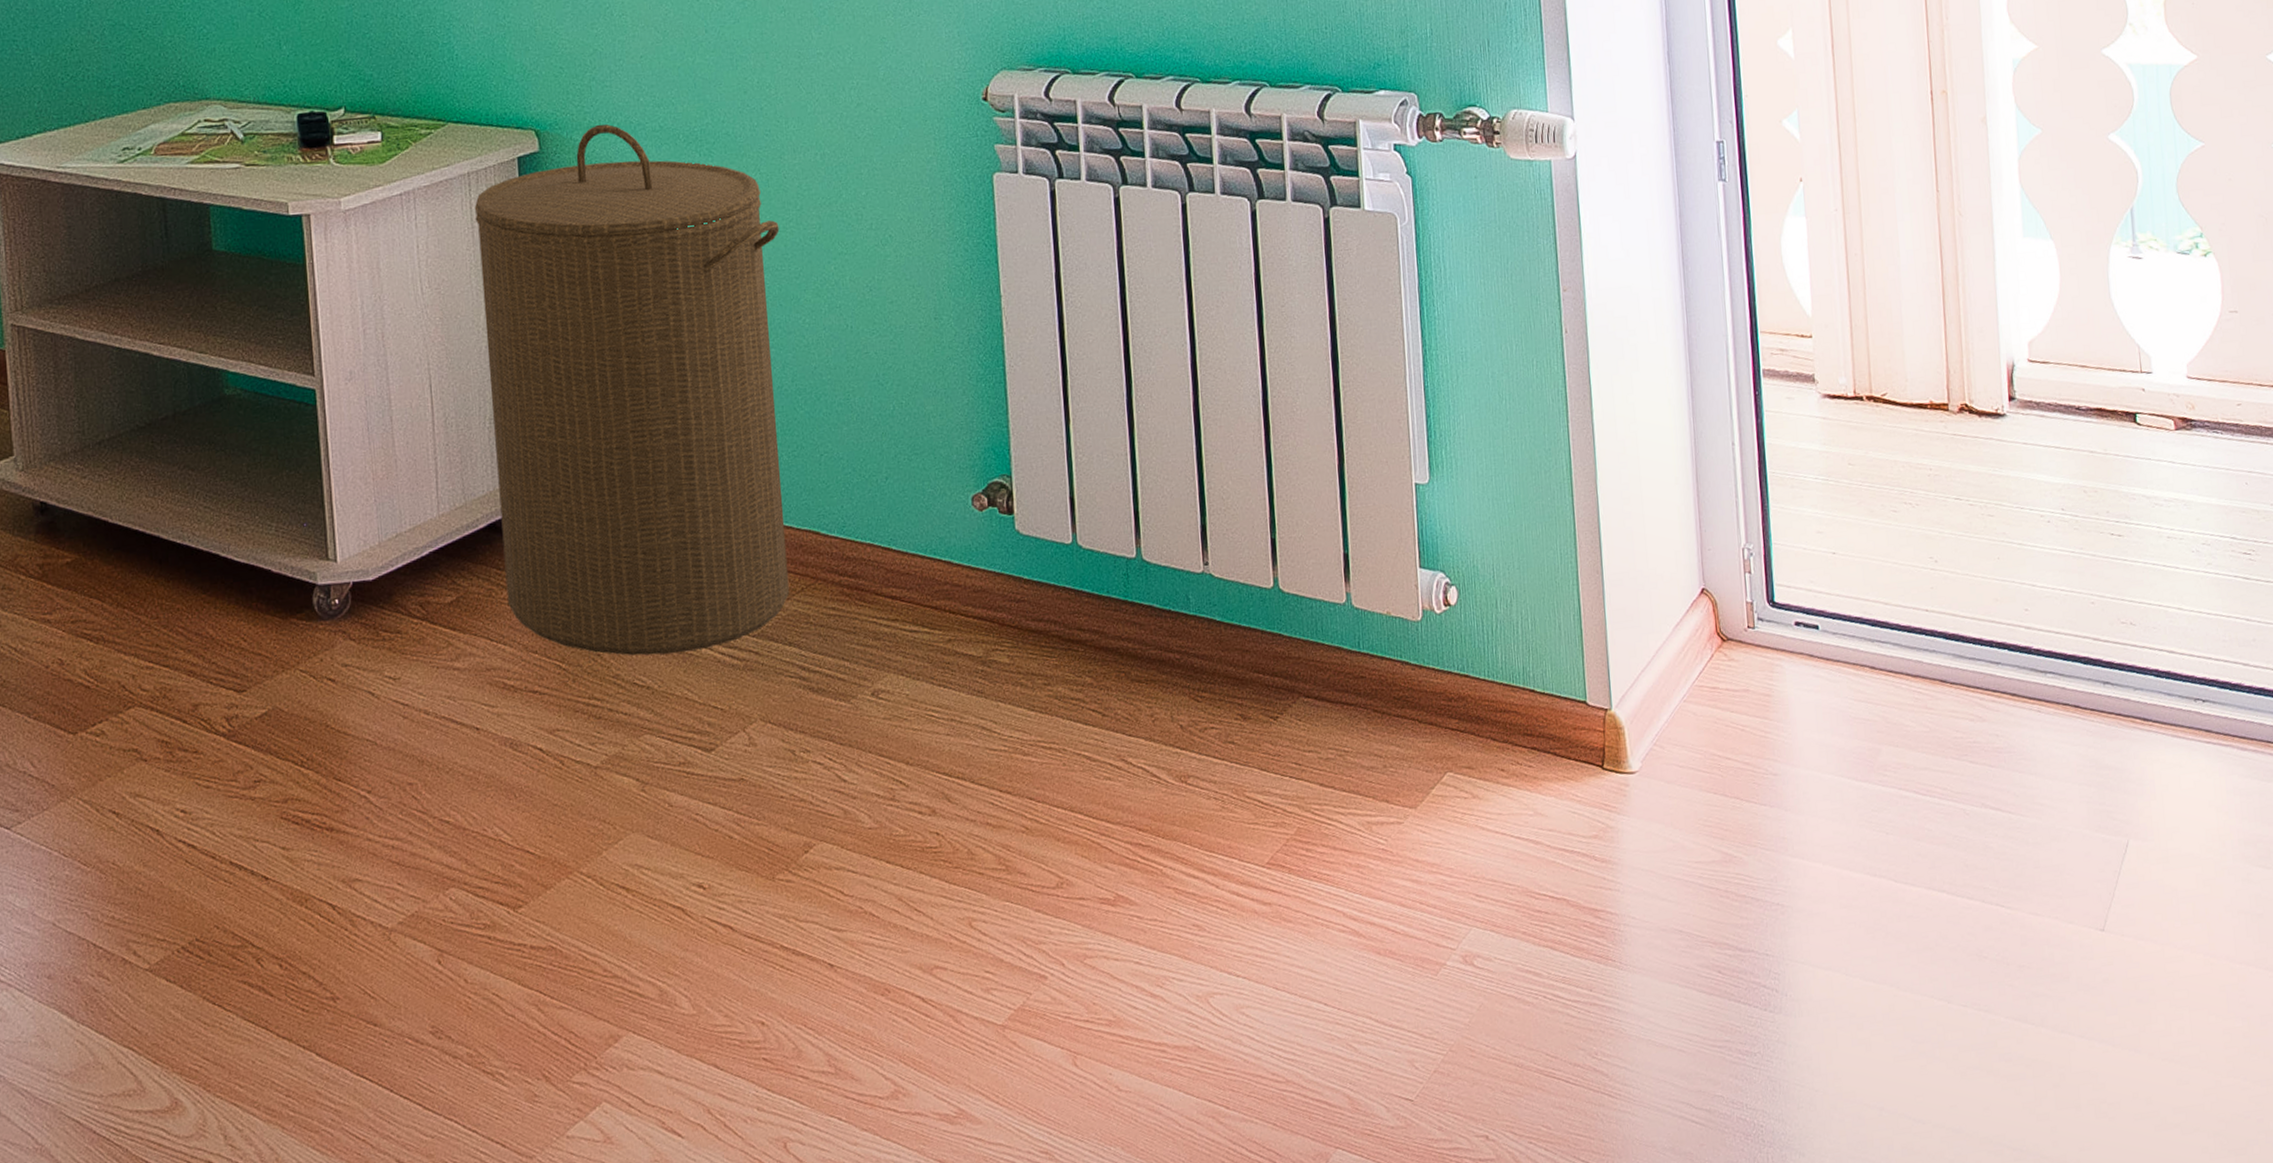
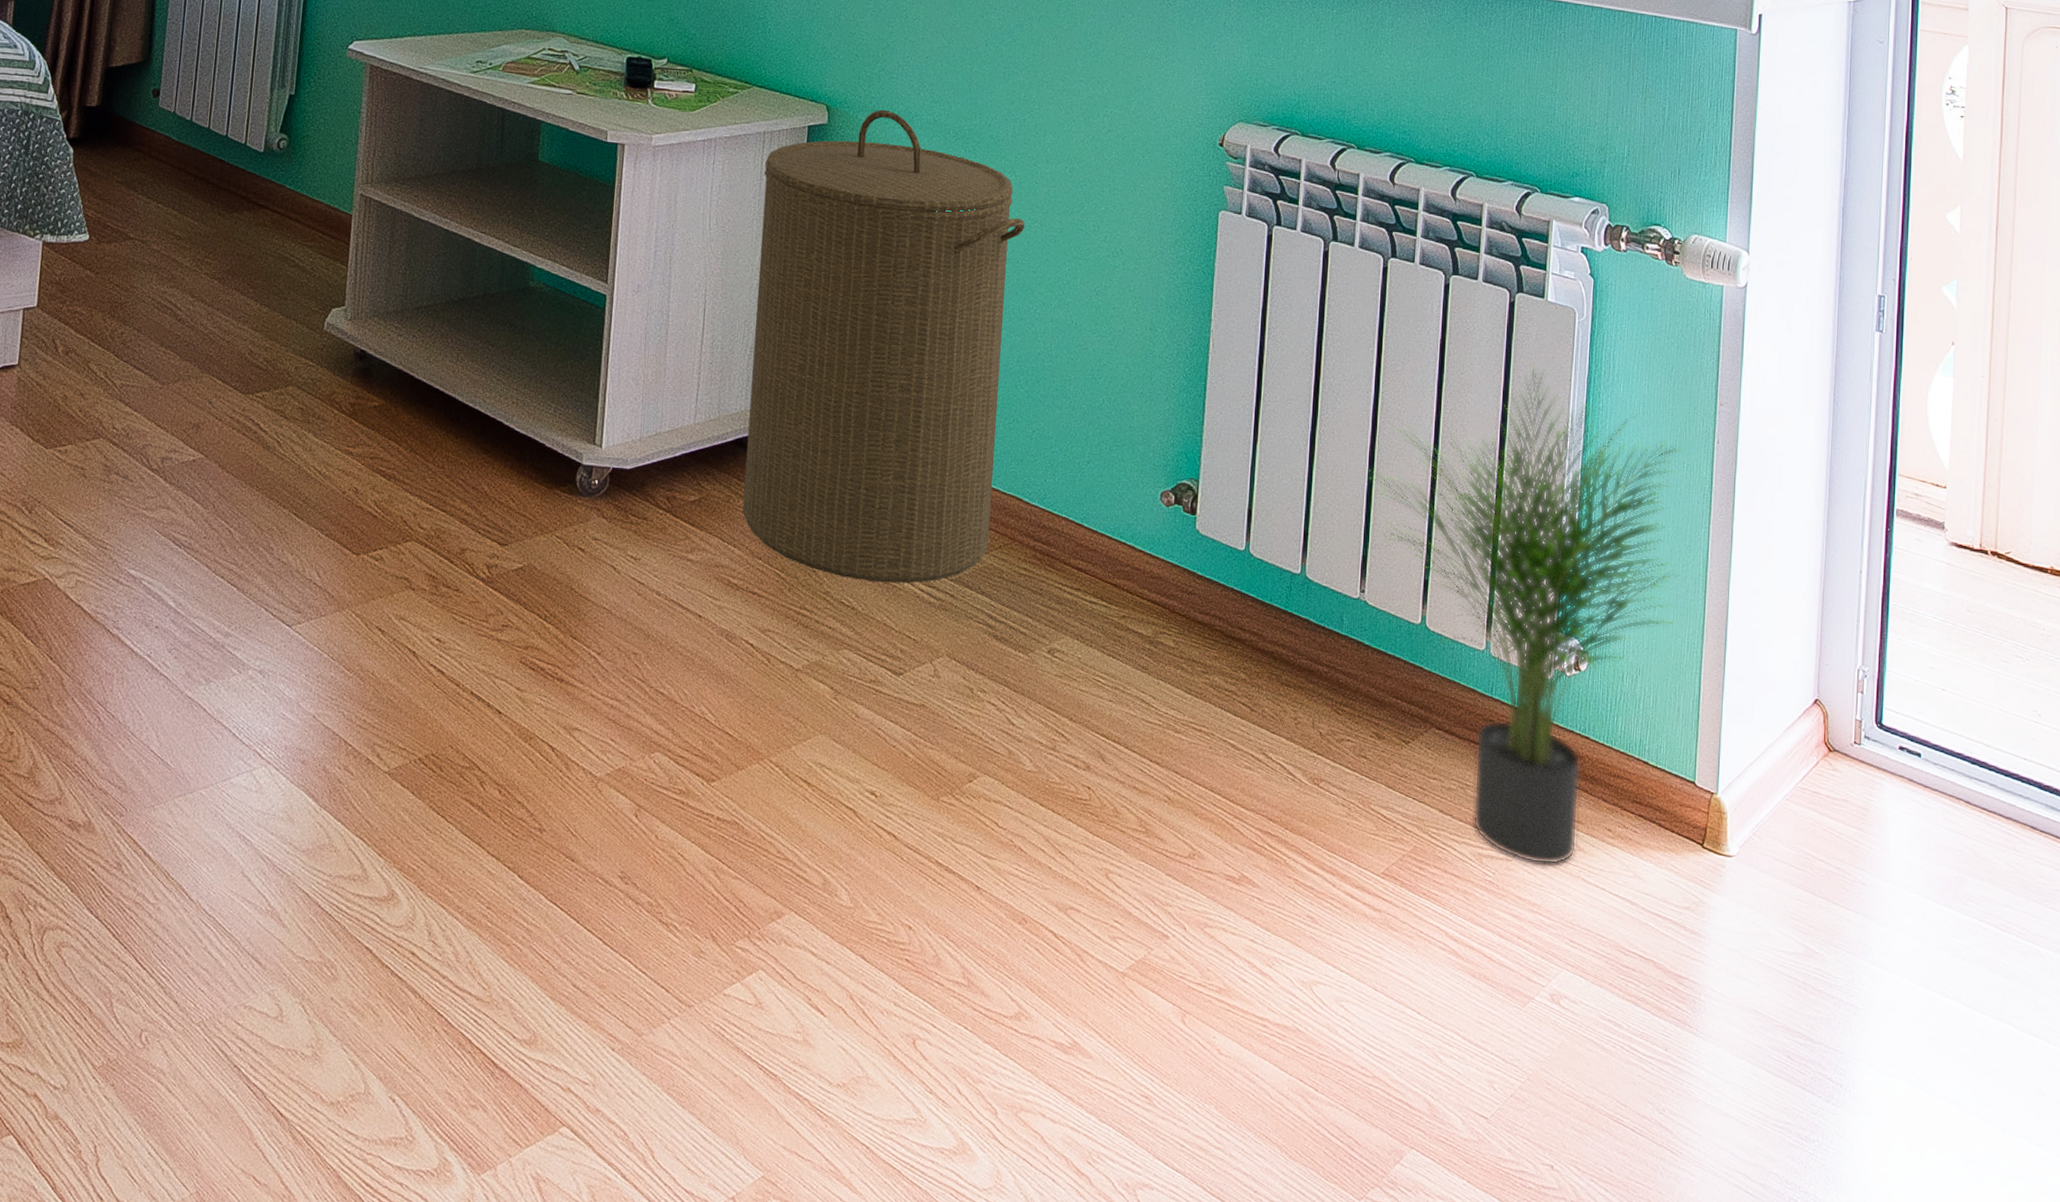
potted plant: none [1193,284,1552,822] -> present [1365,366,1688,865]

